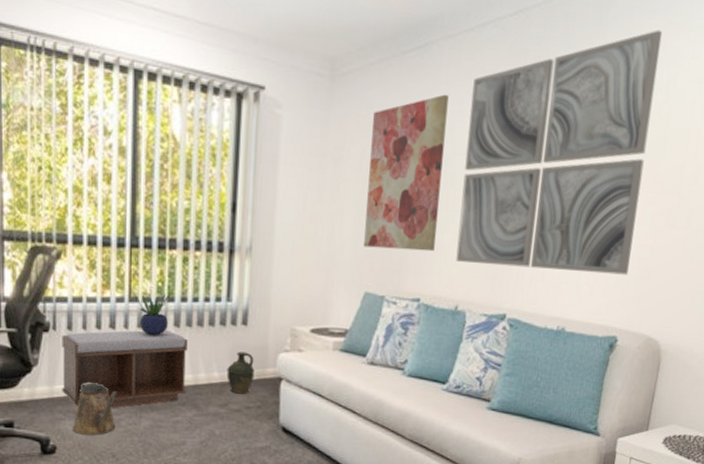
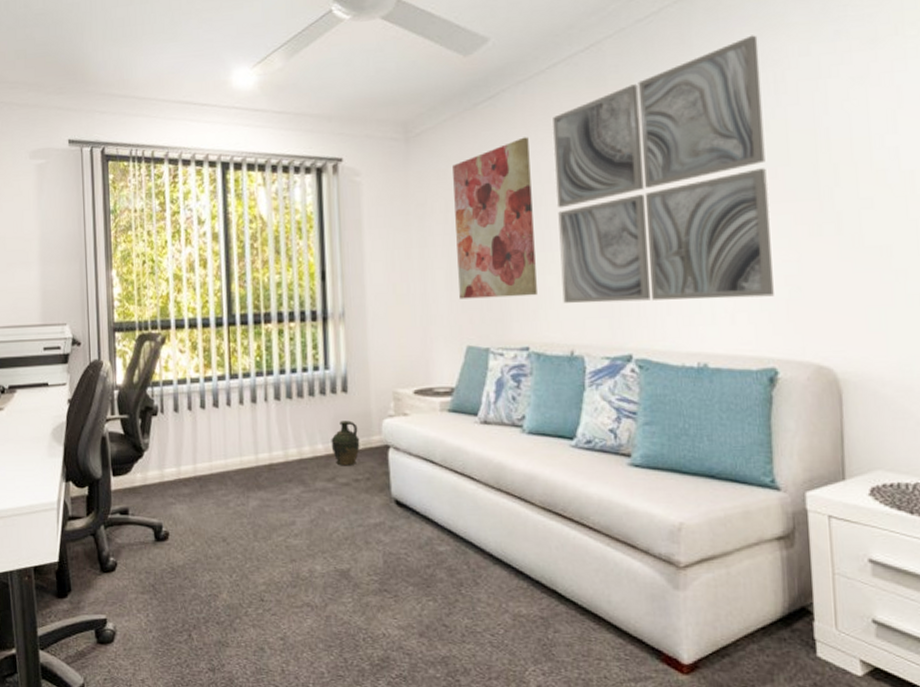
bench: present [62,330,188,408] -> none [169,404,292,489]
watering can: present [73,382,118,435] -> none [184,464,225,519]
potted plant: present [134,293,171,335] -> none [234,367,270,411]

